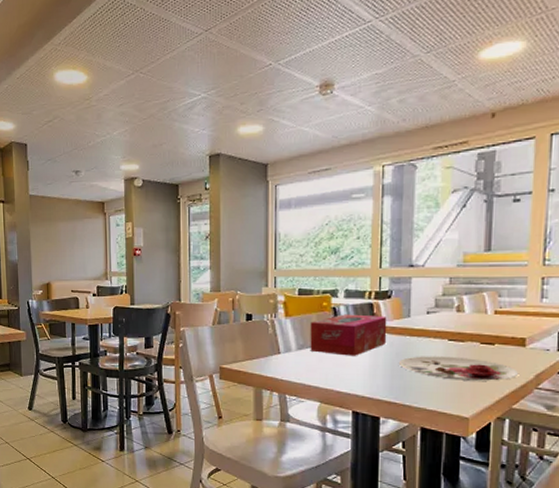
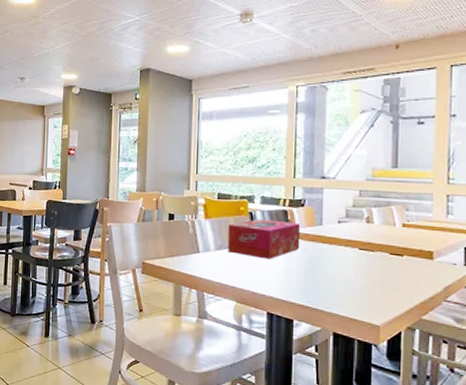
plate: present [398,356,519,381] -> none [311,262,428,291]

